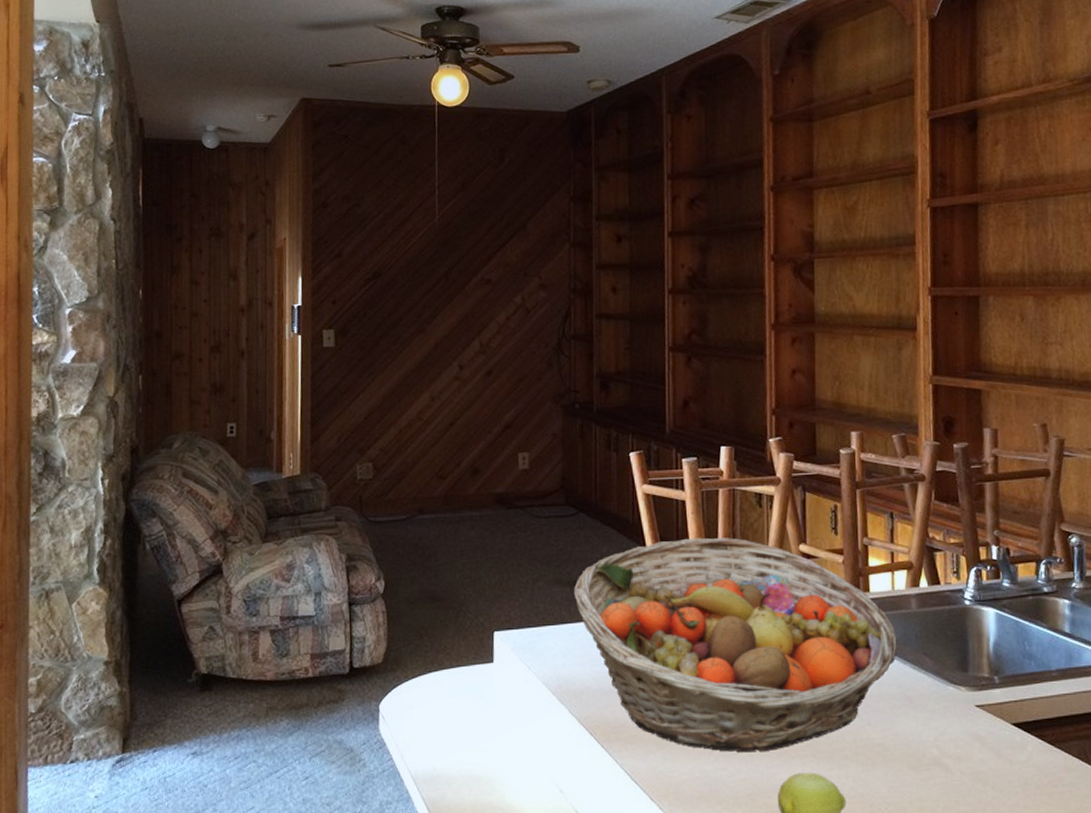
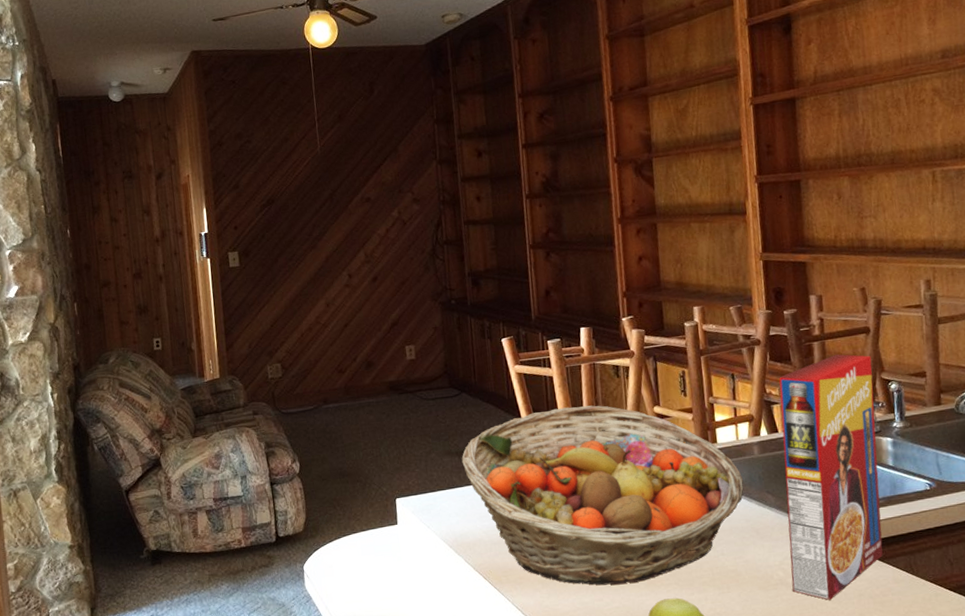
cereal box: none [944,498,1054,787] -> present [779,354,883,600]

